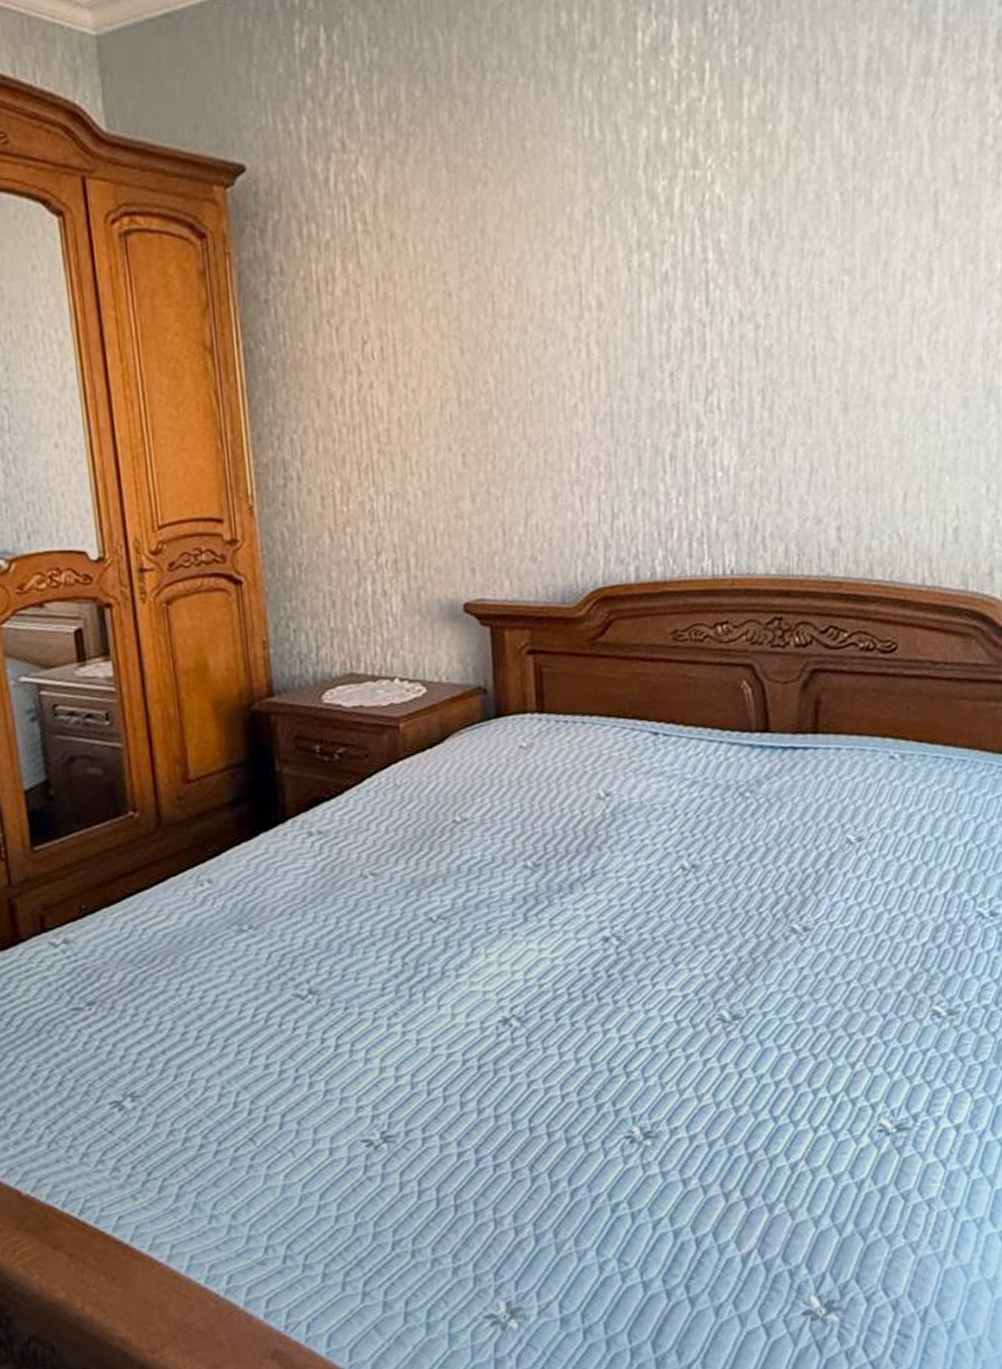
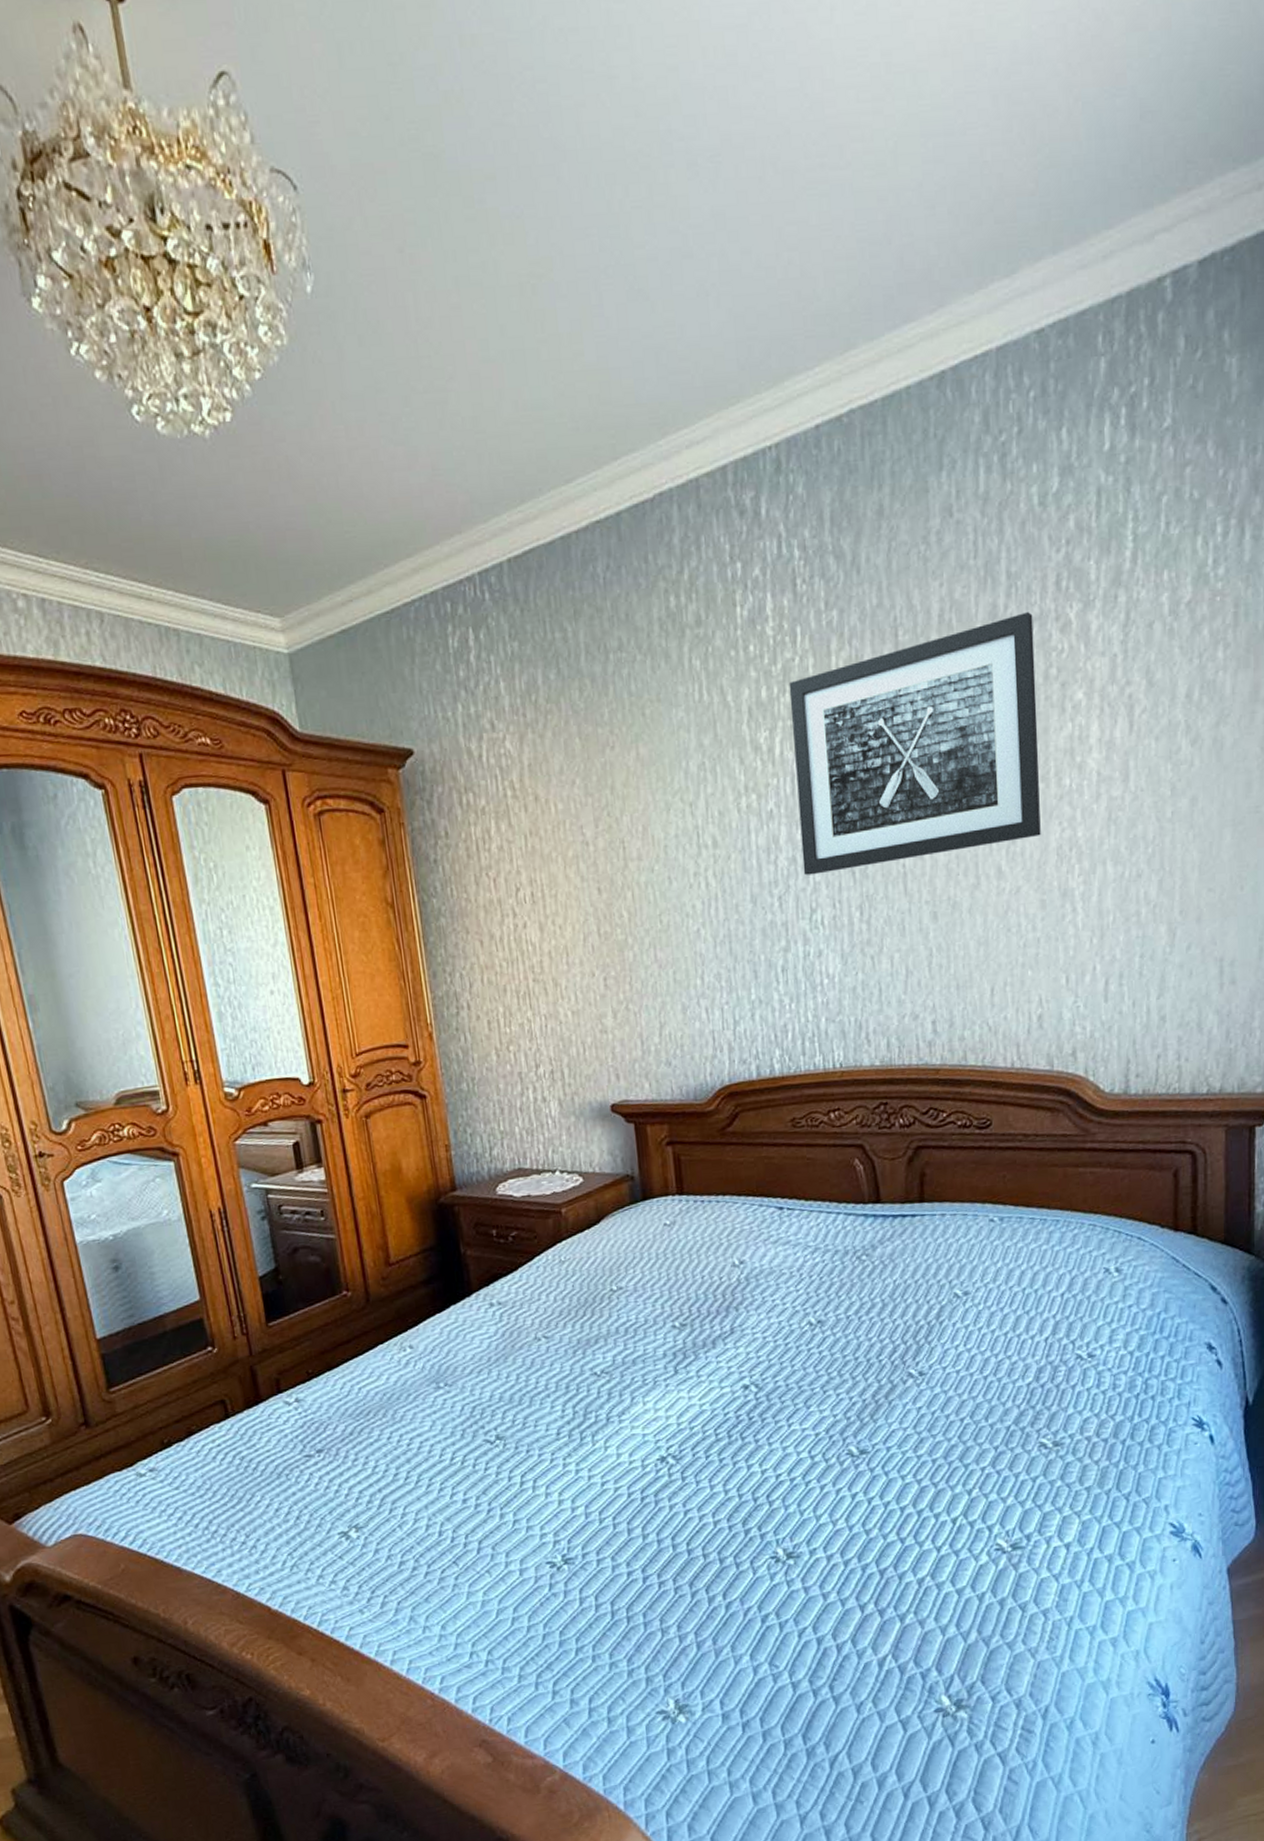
wall art: none [693,70,970,350] -> present [789,612,1041,876]

